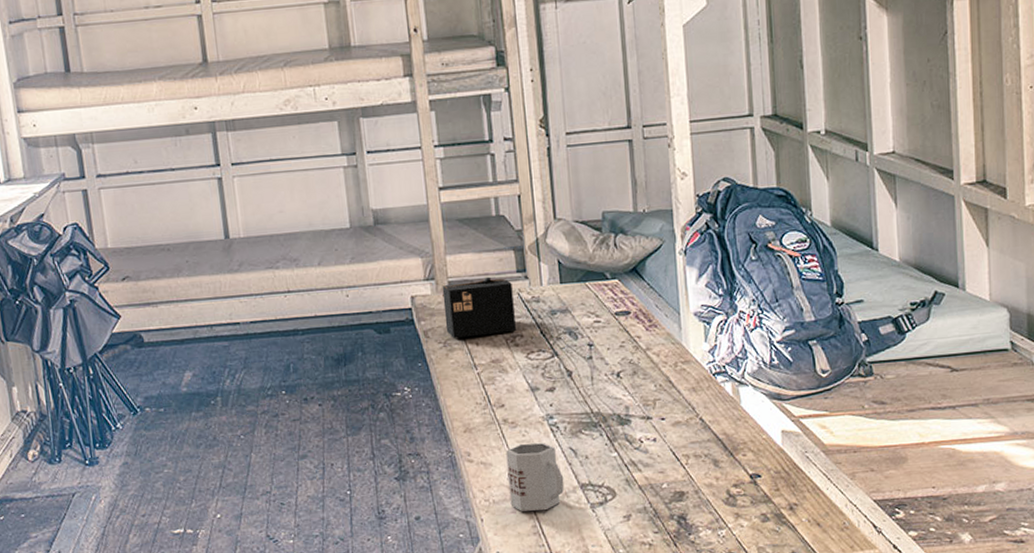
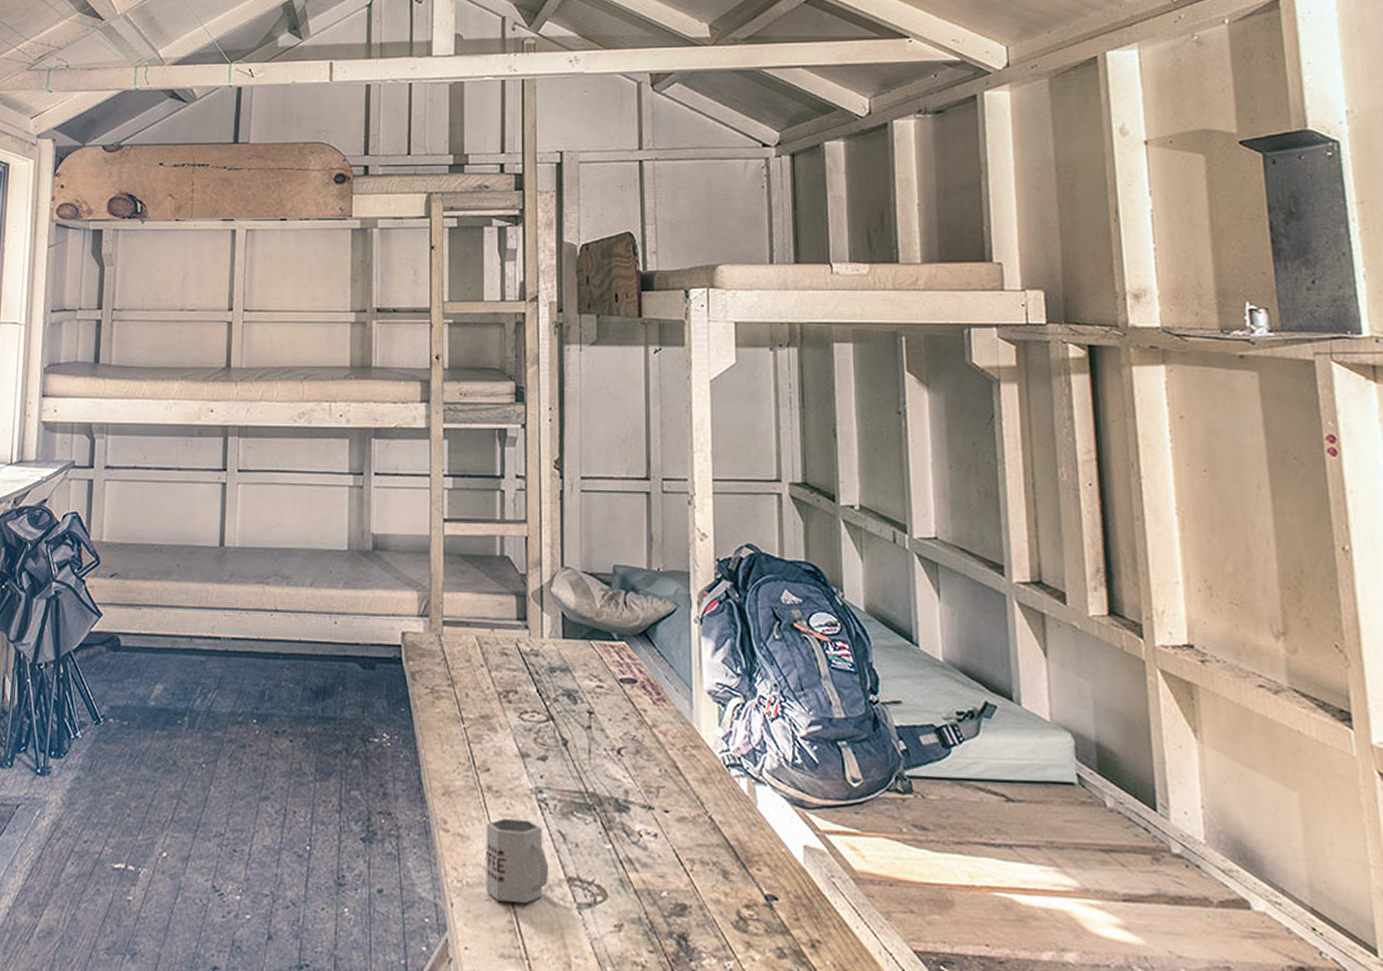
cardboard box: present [442,276,516,338] -> none [435,621,510,686]

